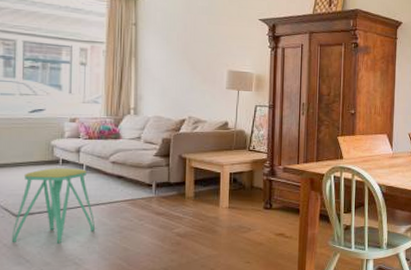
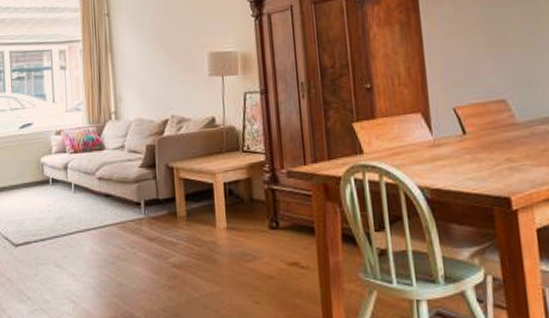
stool: present [11,168,95,244] -> none [13,188,88,278]

